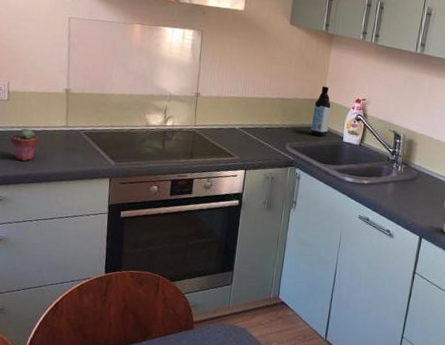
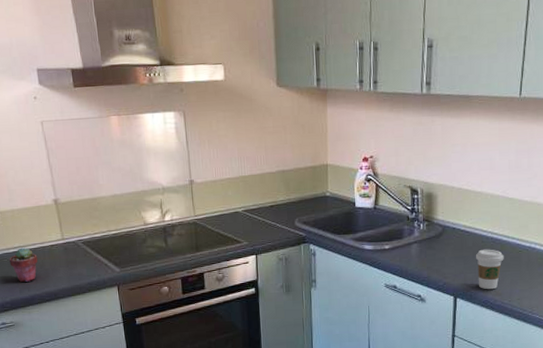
water bottle: present [310,86,331,137] -> none [318,149,338,206]

